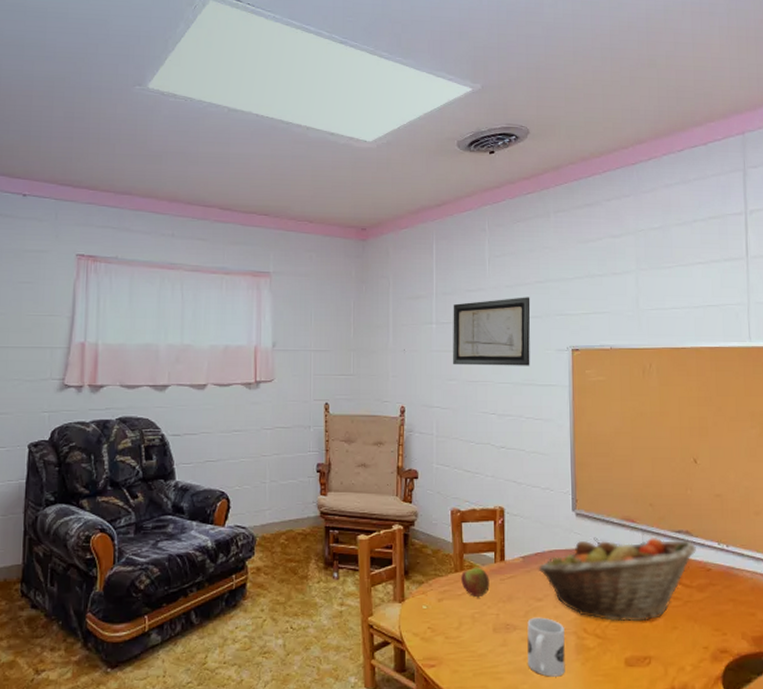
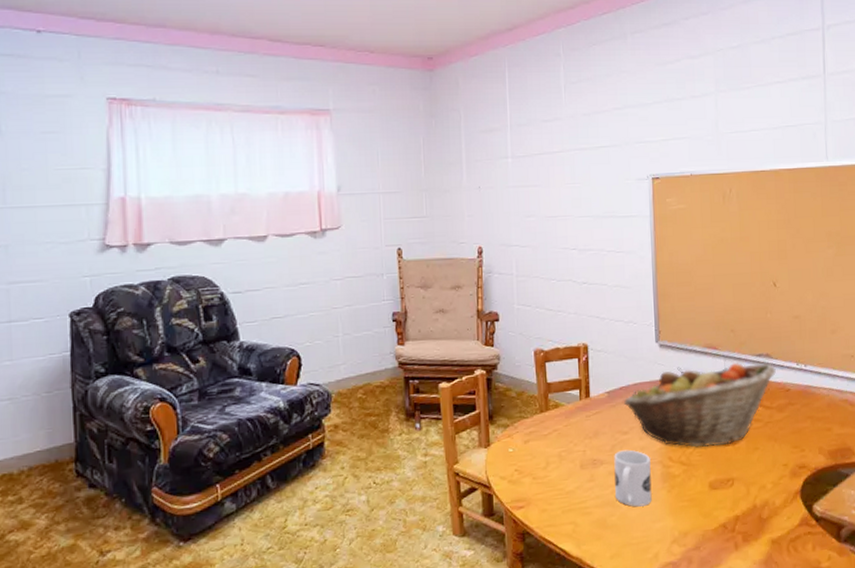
wall art: present [453,297,531,366] -> none [528,125,610,201]
apple: present [461,567,490,596] -> none [547,405,576,435]

